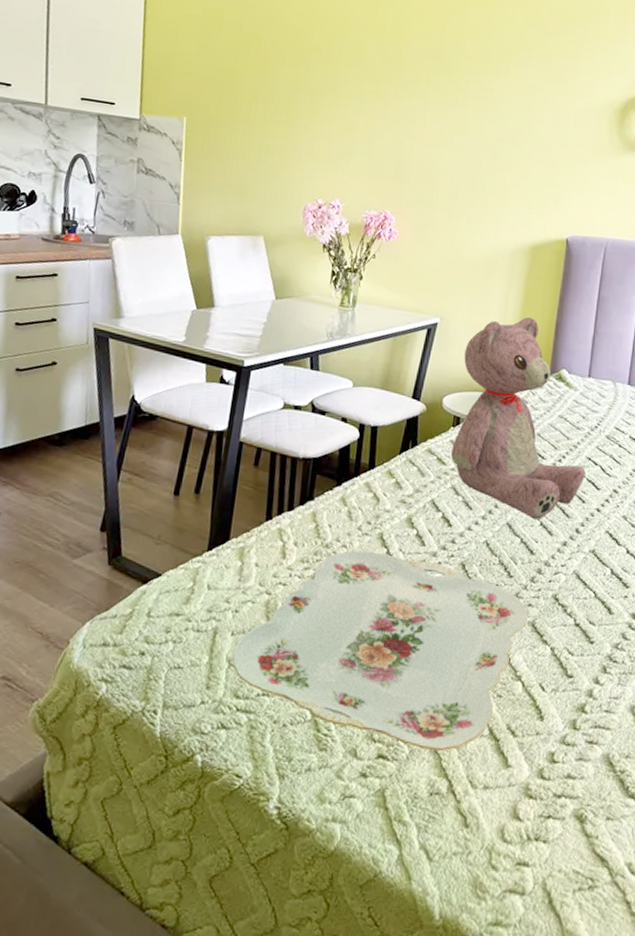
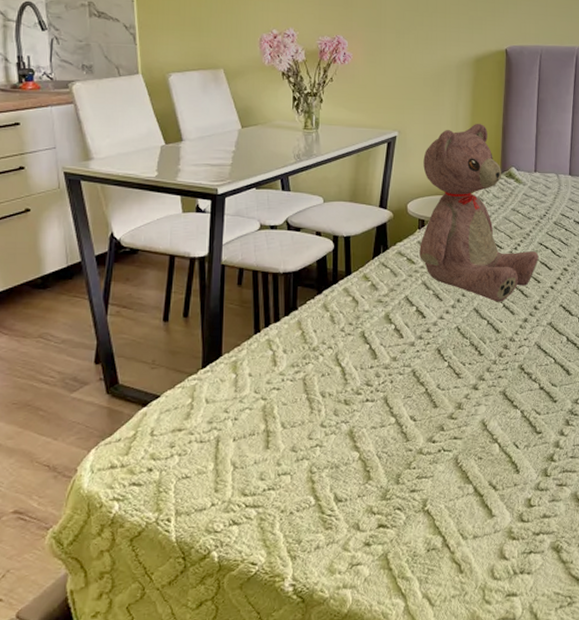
serving tray: present [232,550,529,752] -> none [236,349,500,514]

